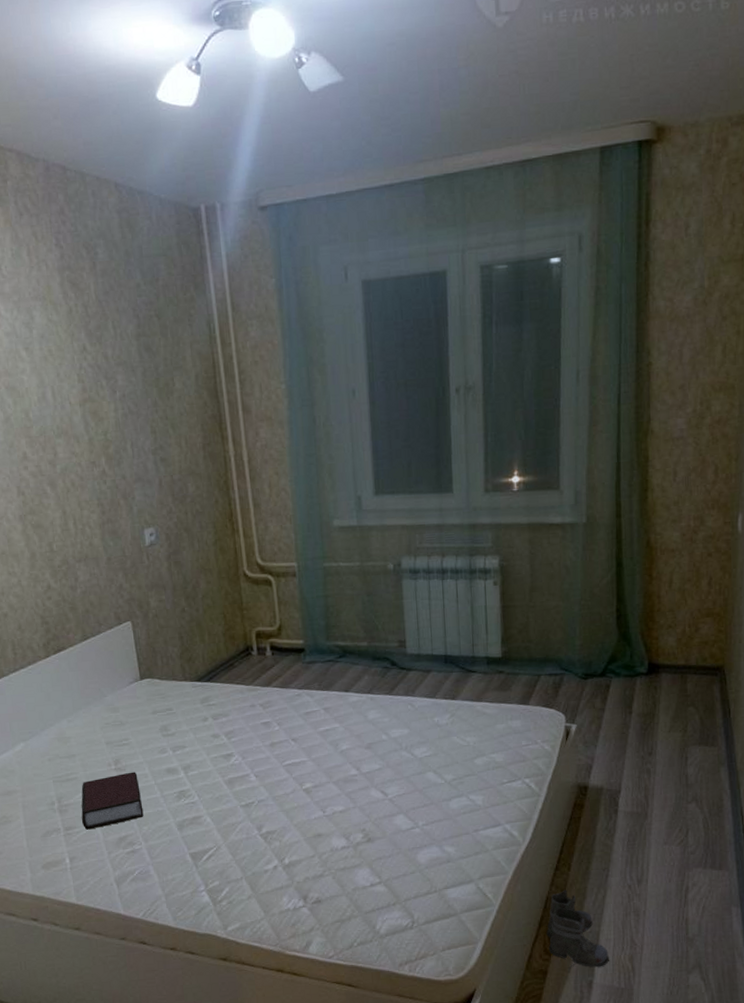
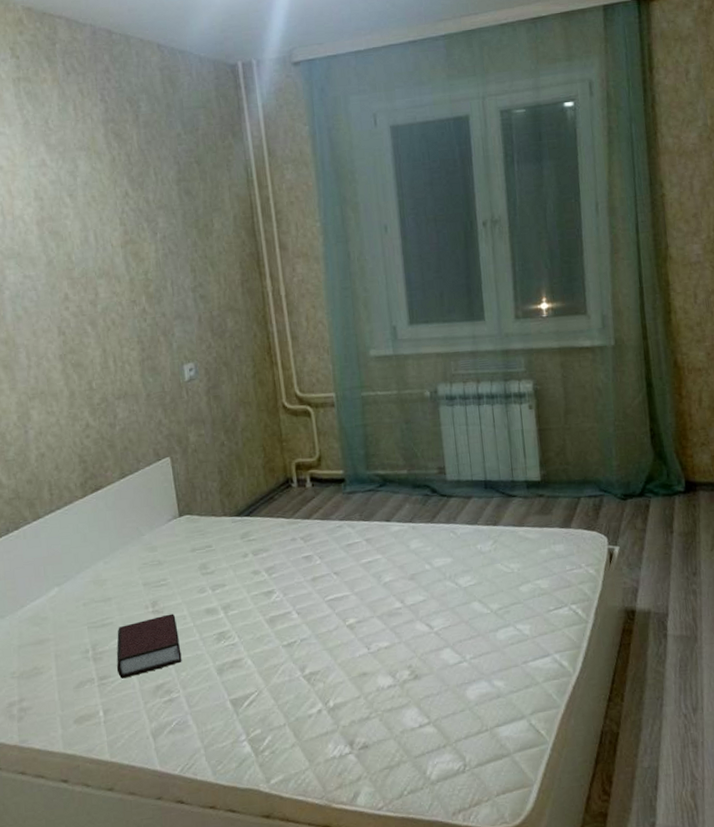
boots: present [546,889,610,973] -> none [603,722,671,814]

